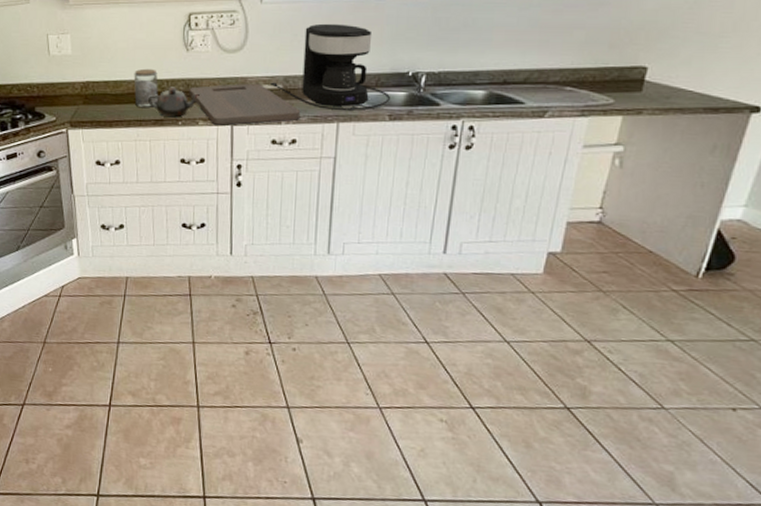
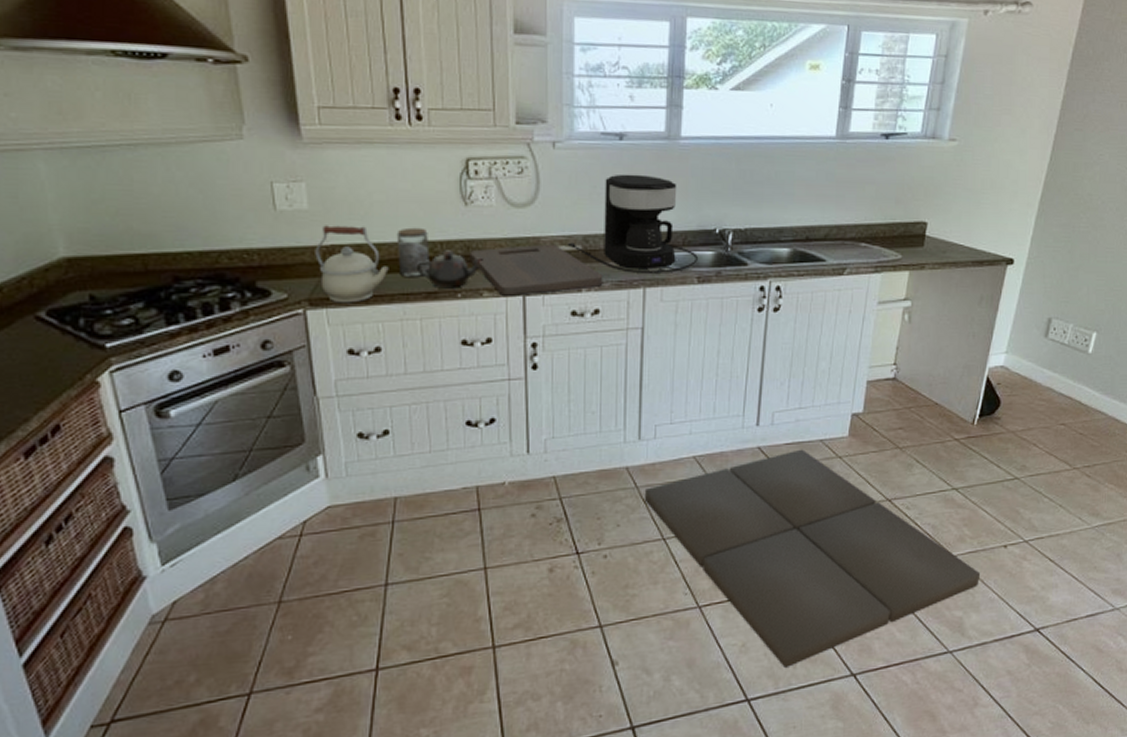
kettle: none [75,66,128,126] -> present [315,225,389,303]
floor mat: none [331,280,700,480] -> present [644,449,981,668]

